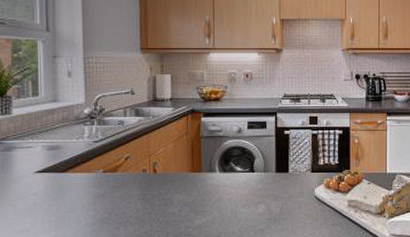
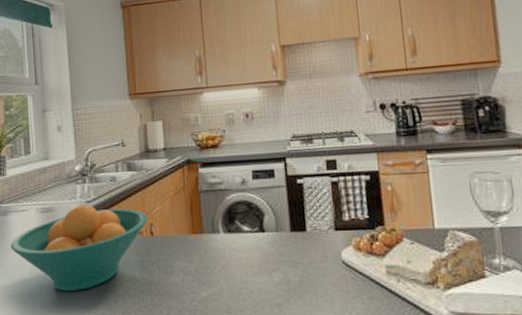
fruit bowl: none [14,144,153,220] -> present [10,204,148,292]

